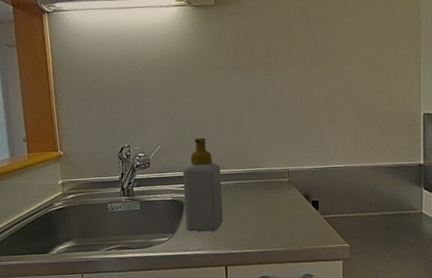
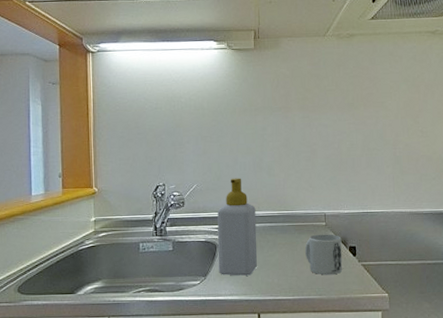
mug: none [268,189,306,229] -> present [304,234,343,275]

